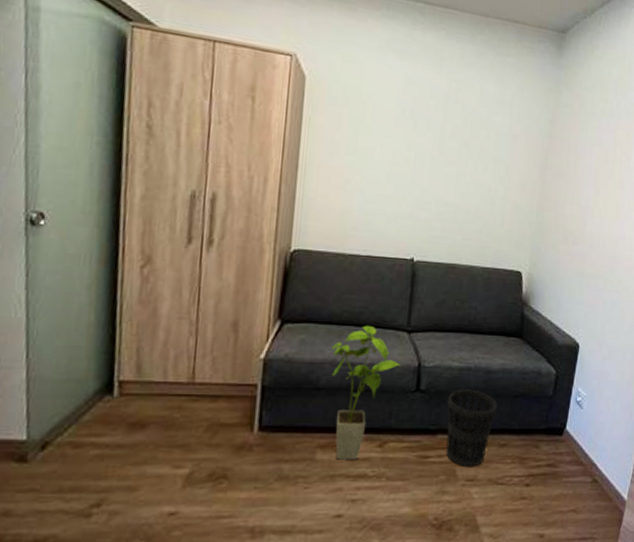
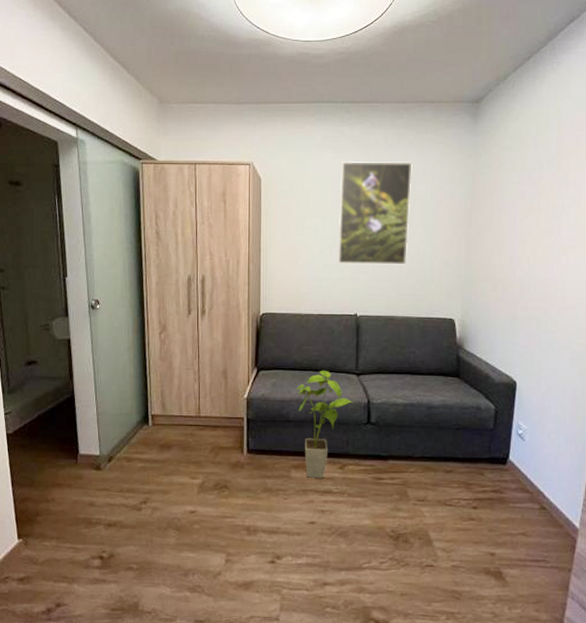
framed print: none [395,71,490,206] -> present [338,161,412,265]
wastebasket: present [446,389,498,468] -> none [395,422,441,489]

